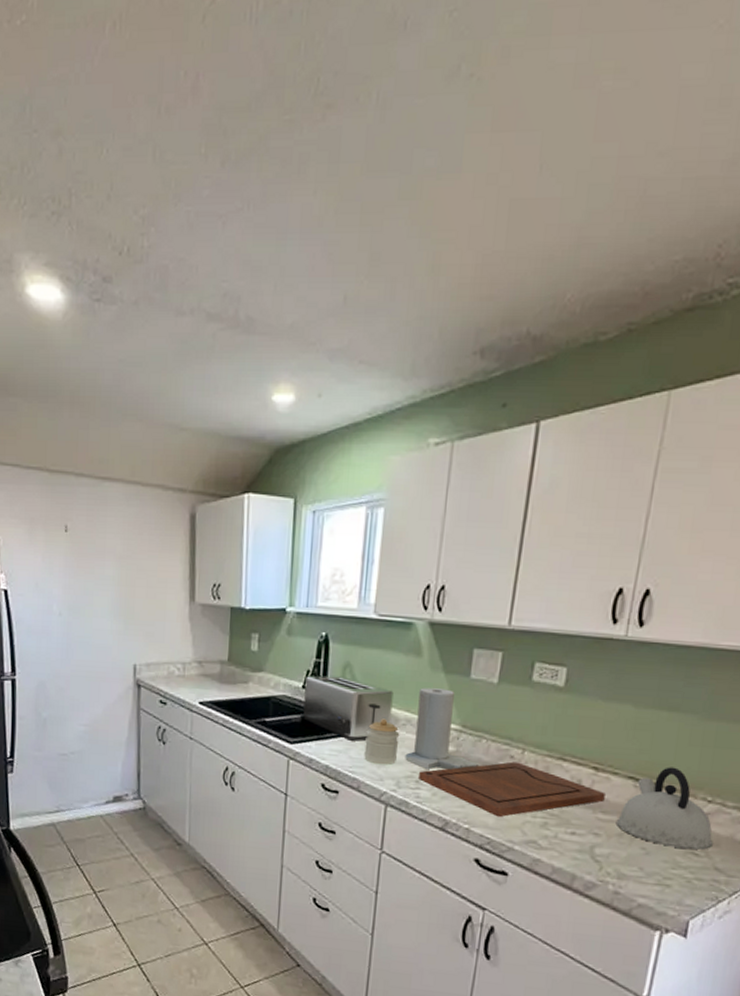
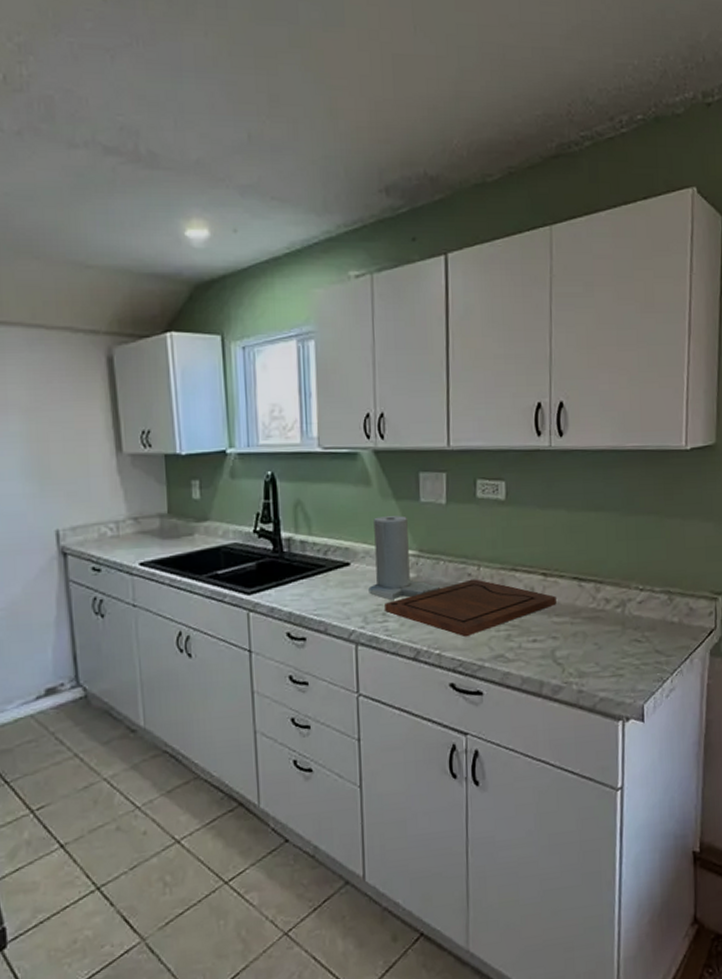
toaster: present [303,675,394,741] -> none [256,514,350,582]
jar: present [364,718,400,766] -> none [326,553,362,603]
kettle: present [615,767,713,850] -> none [569,562,650,638]

